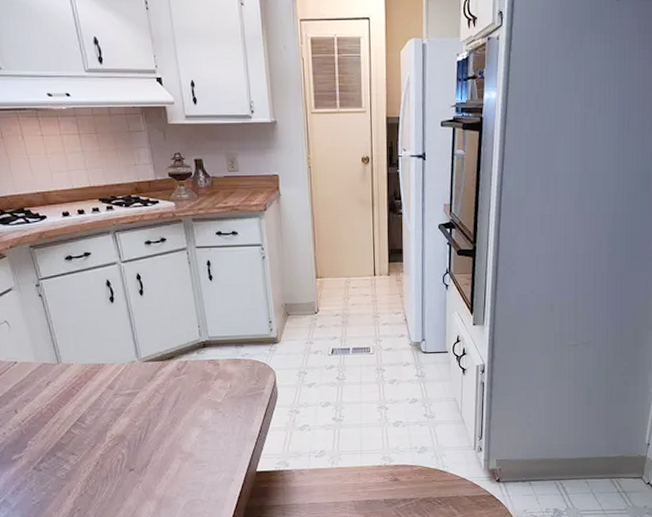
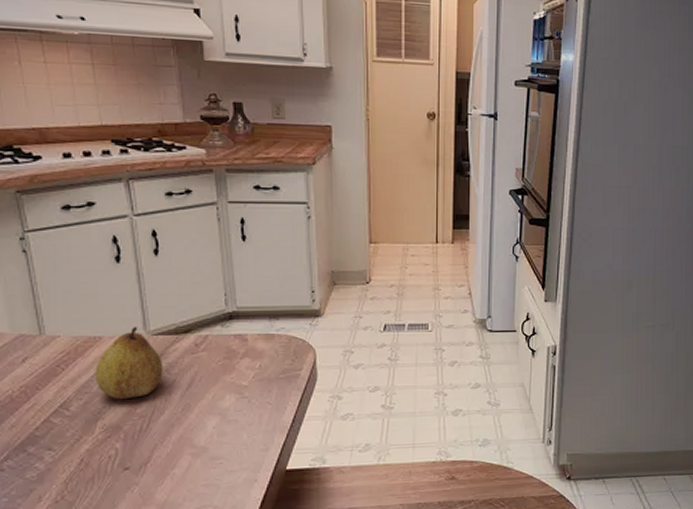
fruit: none [101,355,154,415] -> present [95,327,163,400]

